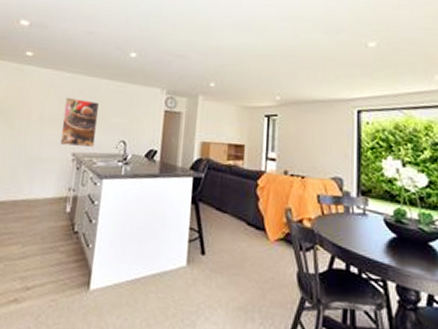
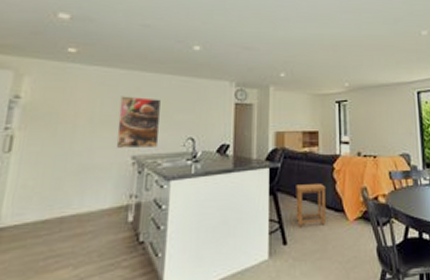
side table: none [215,197,249,240] -> present [296,184,327,226]

